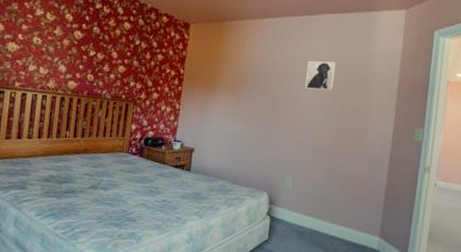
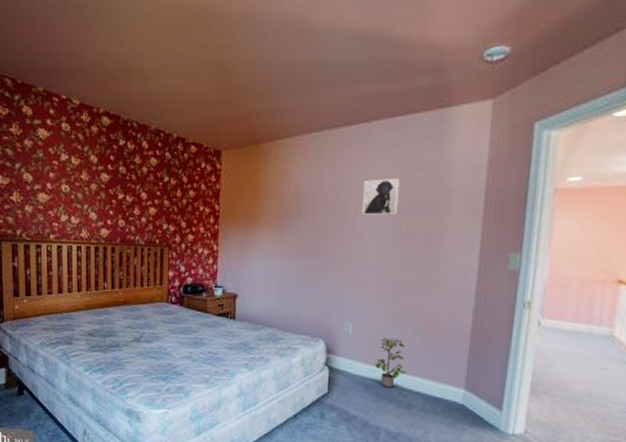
potted plant: none [309,192,335,236] -> present [375,337,408,388]

